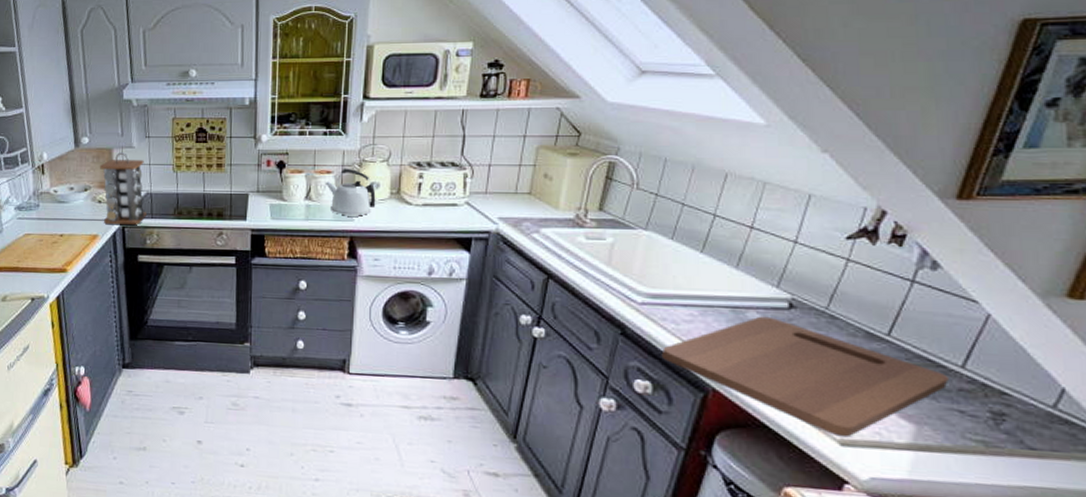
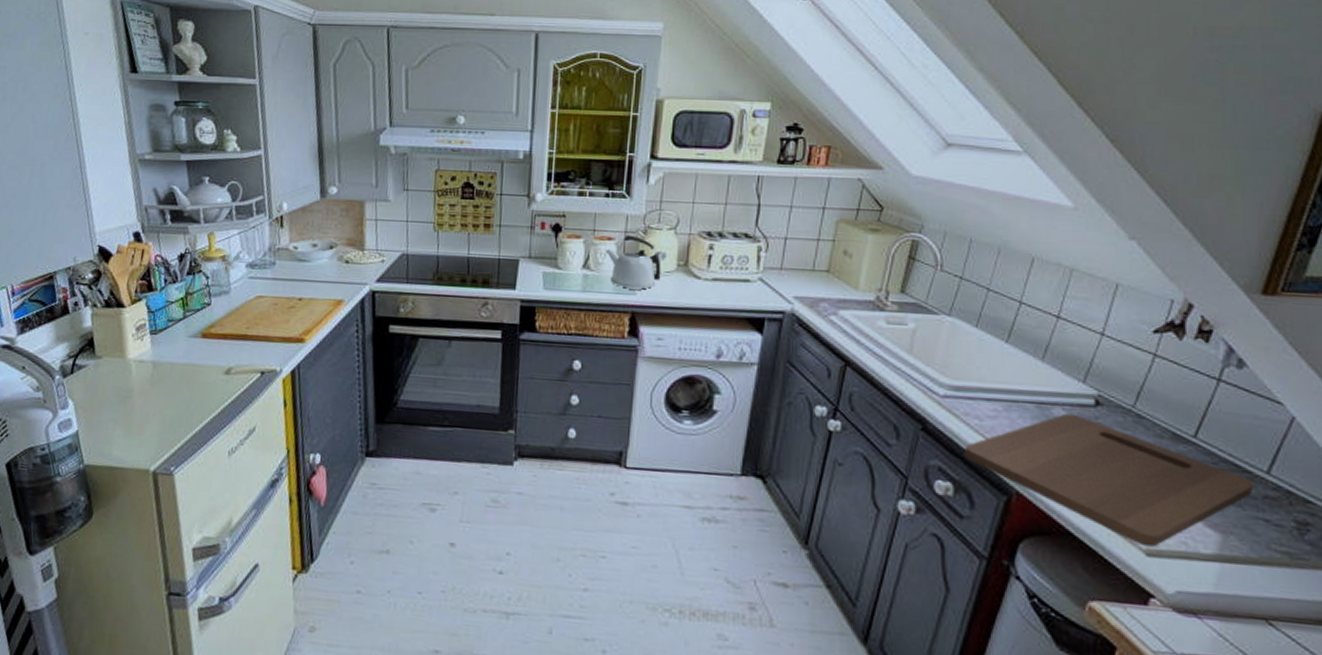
spice rack: present [99,152,147,225] -> none [348,206,401,290]

